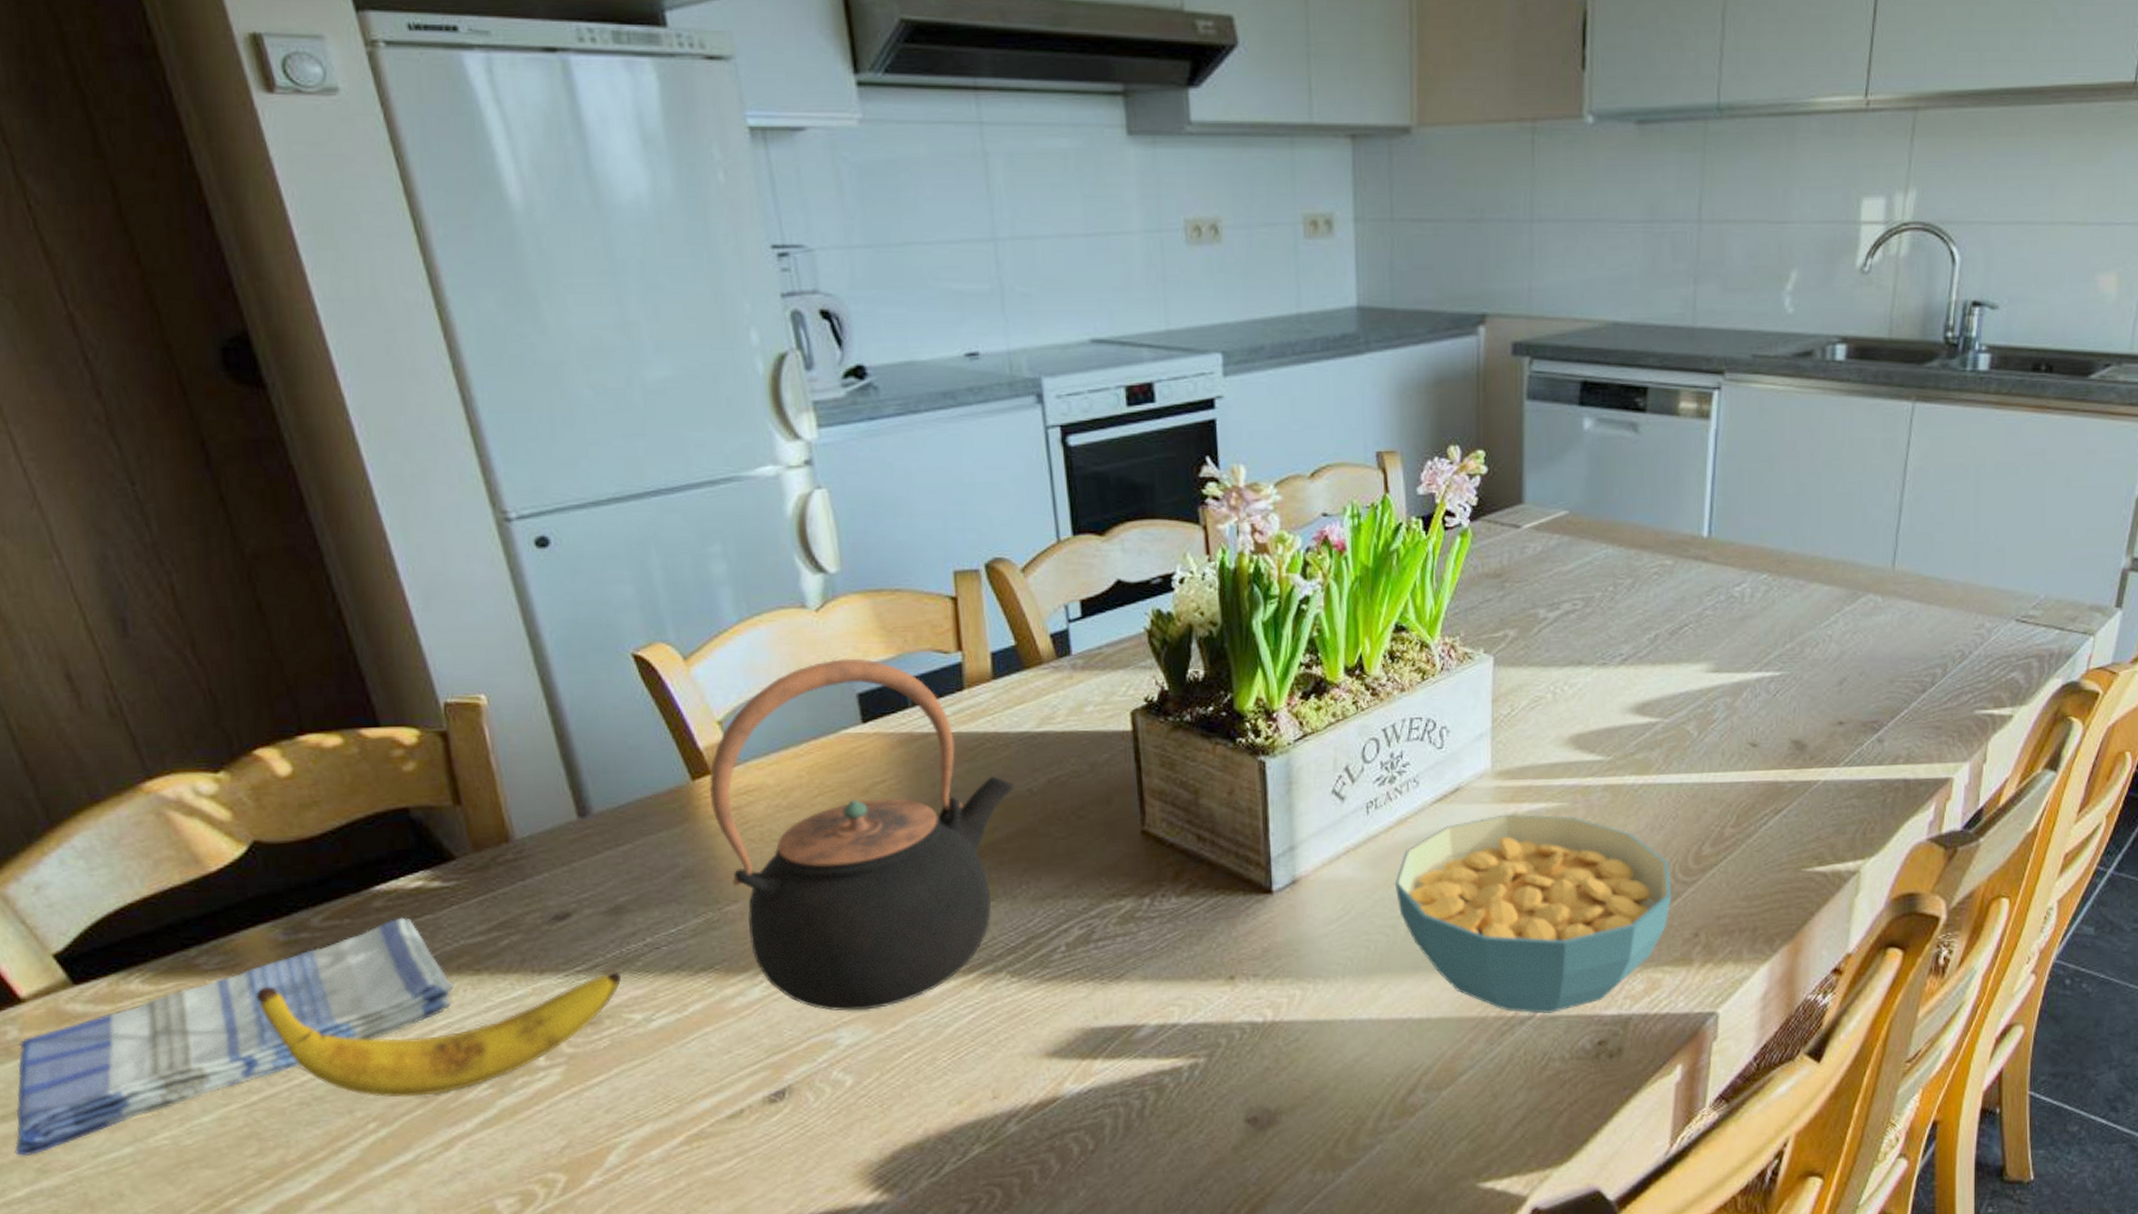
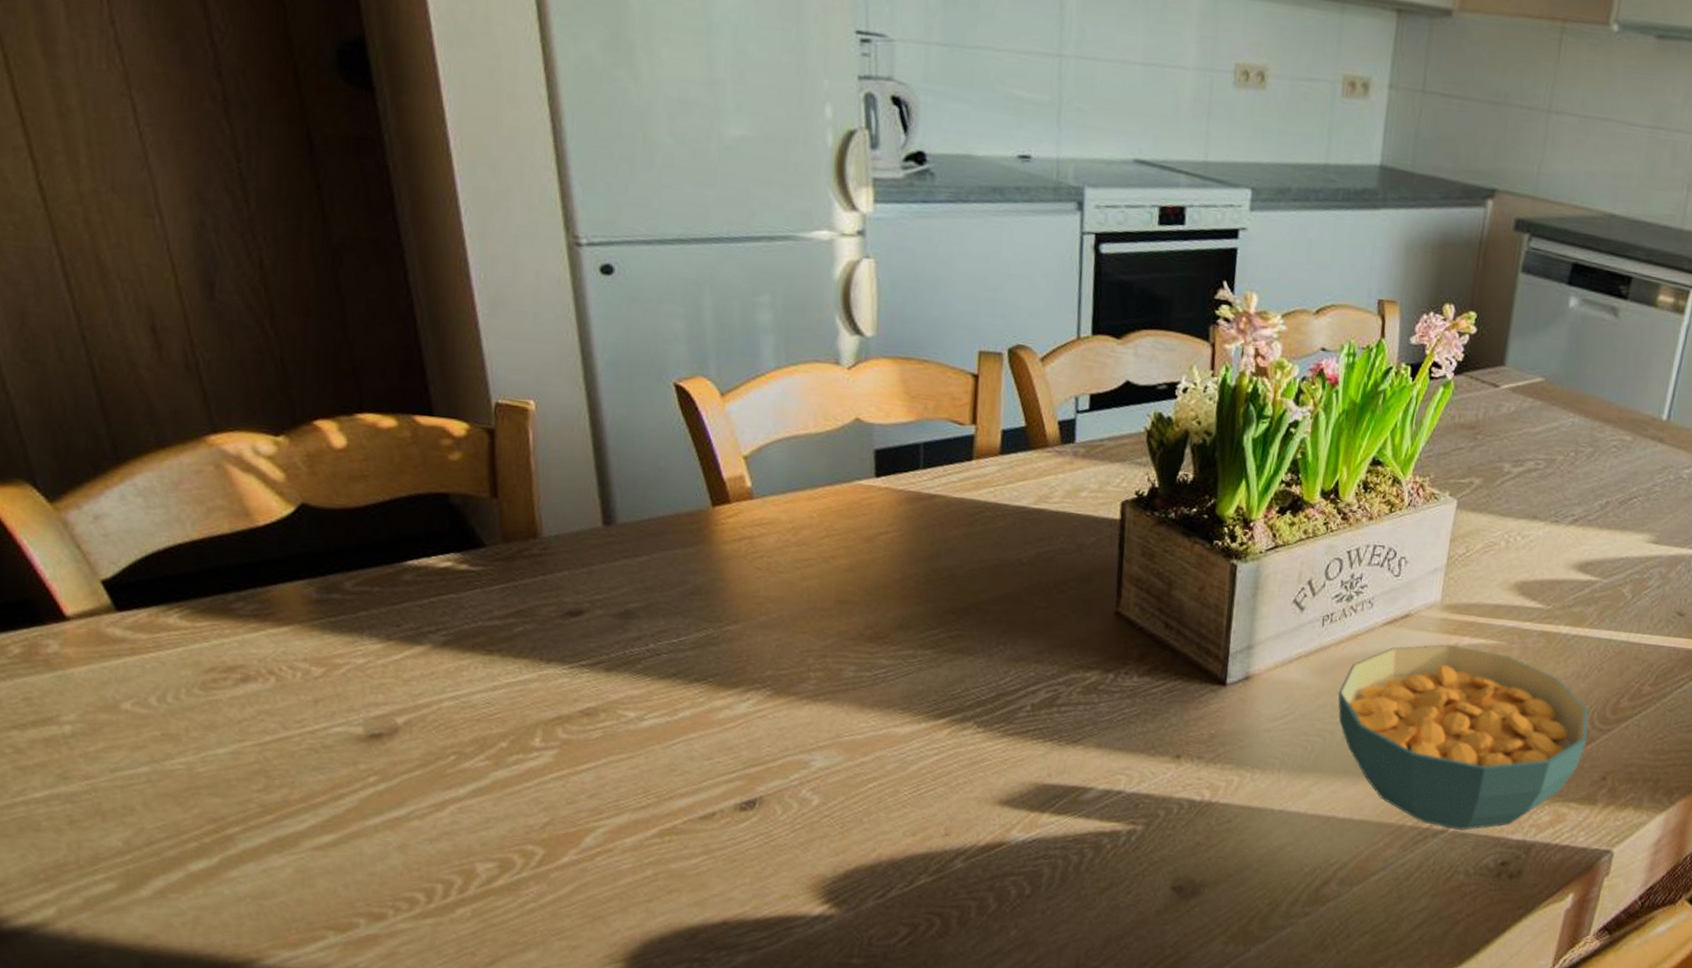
dish towel: present [14,917,455,1157] -> none [40,593,467,762]
banana: present [255,971,622,1098] -> none [283,637,622,759]
teapot: present [709,658,1014,1012] -> none [726,415,1006,739]

